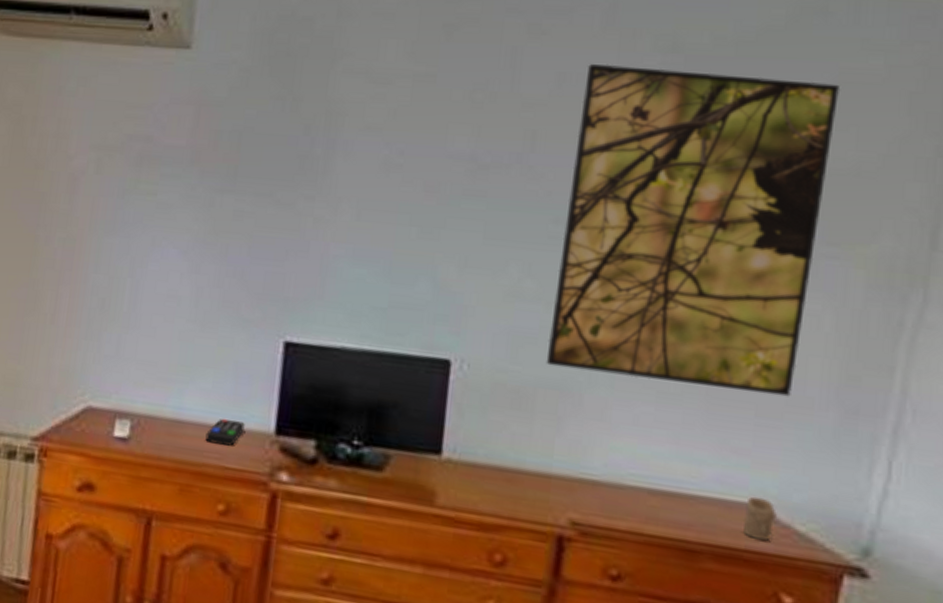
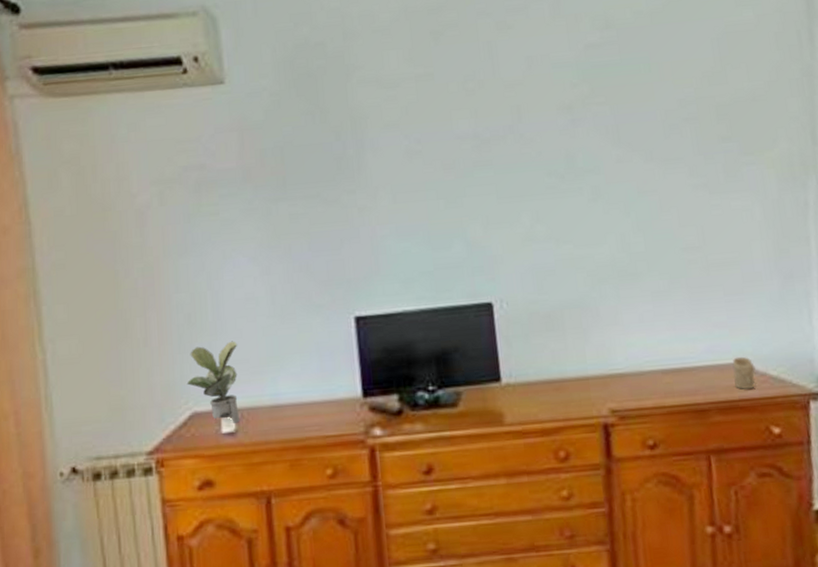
potted plant: none [86,336,149,429] -> present [186,341,239,423]
remote control: present [205,418,245,446] -> none [303,394,336,419]
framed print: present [546,64,841,397] -> none [548,34,745,290]

